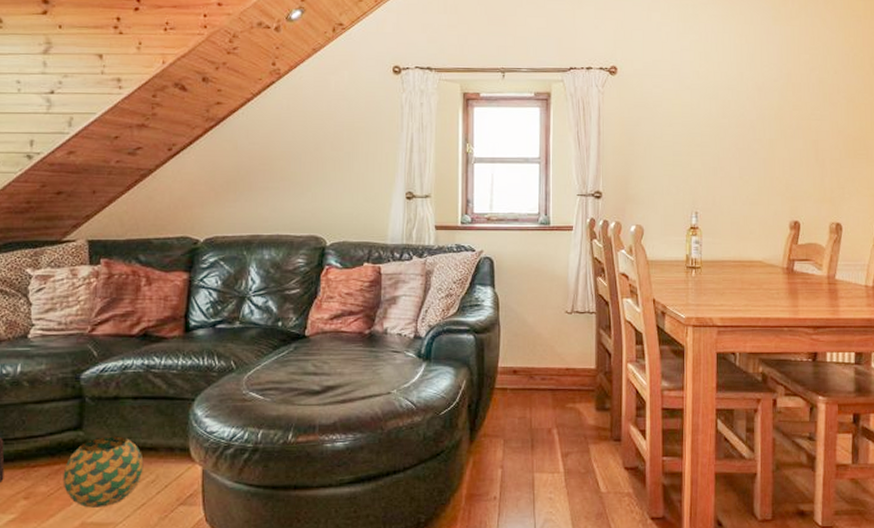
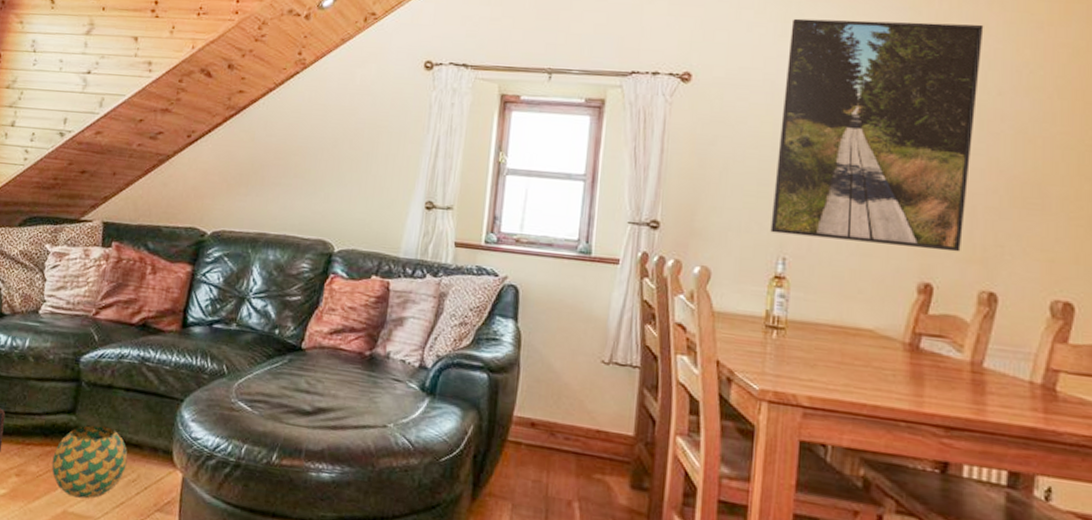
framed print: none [685,18,823,195] -> present [770,18,984,252]

